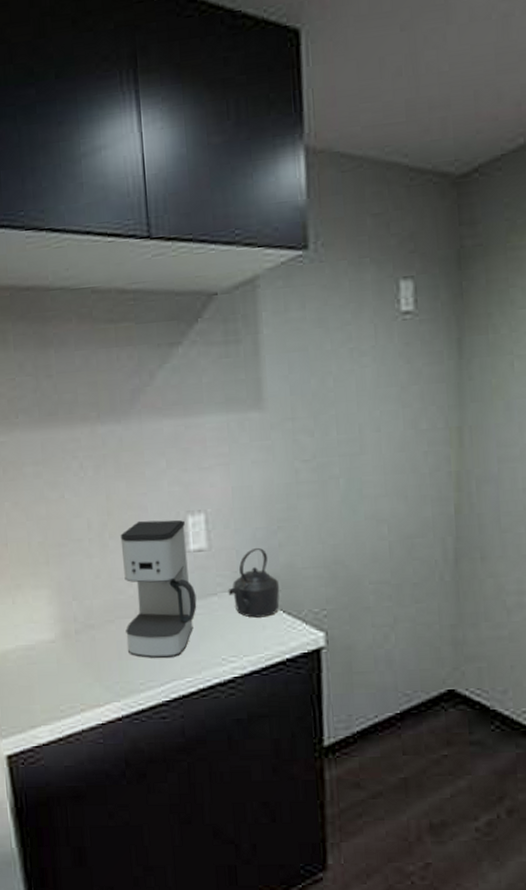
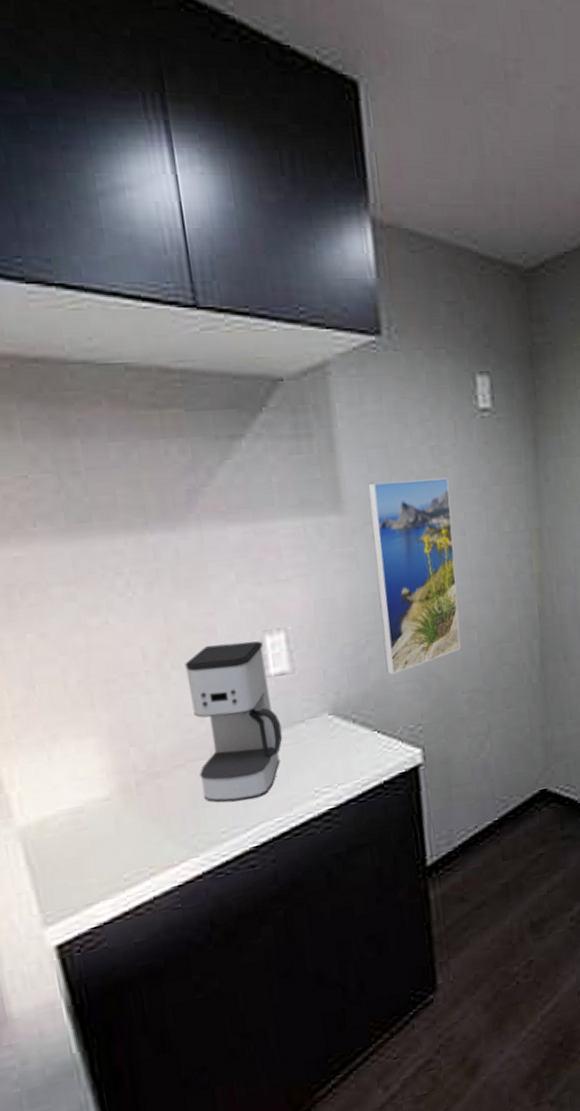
kettle: present [228,547,280,618] -> none [316,665,373,743]
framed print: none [287,377,370,559] -> present [368,477,461,675]

